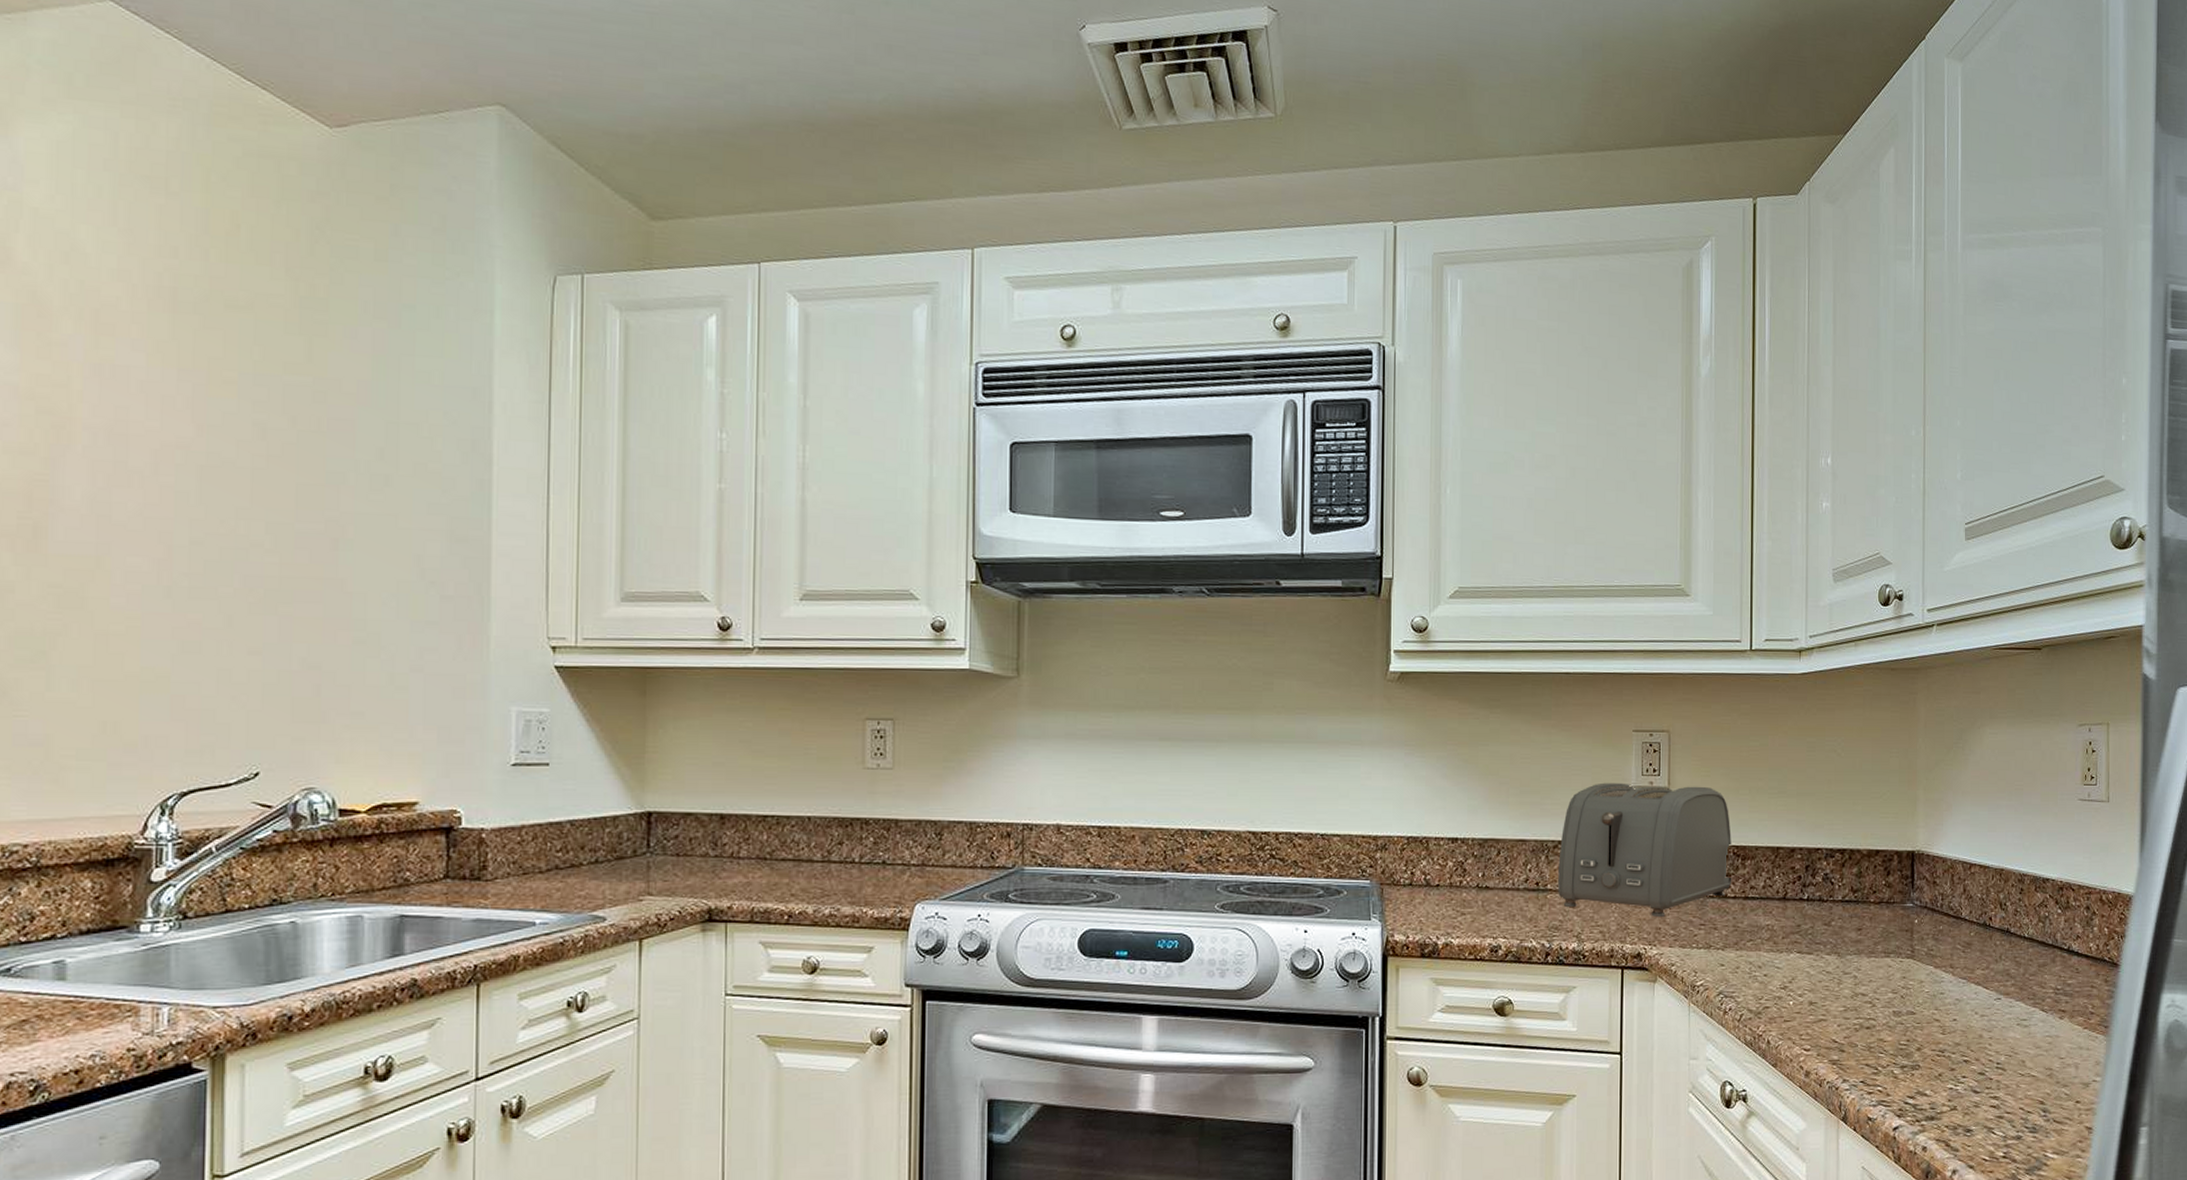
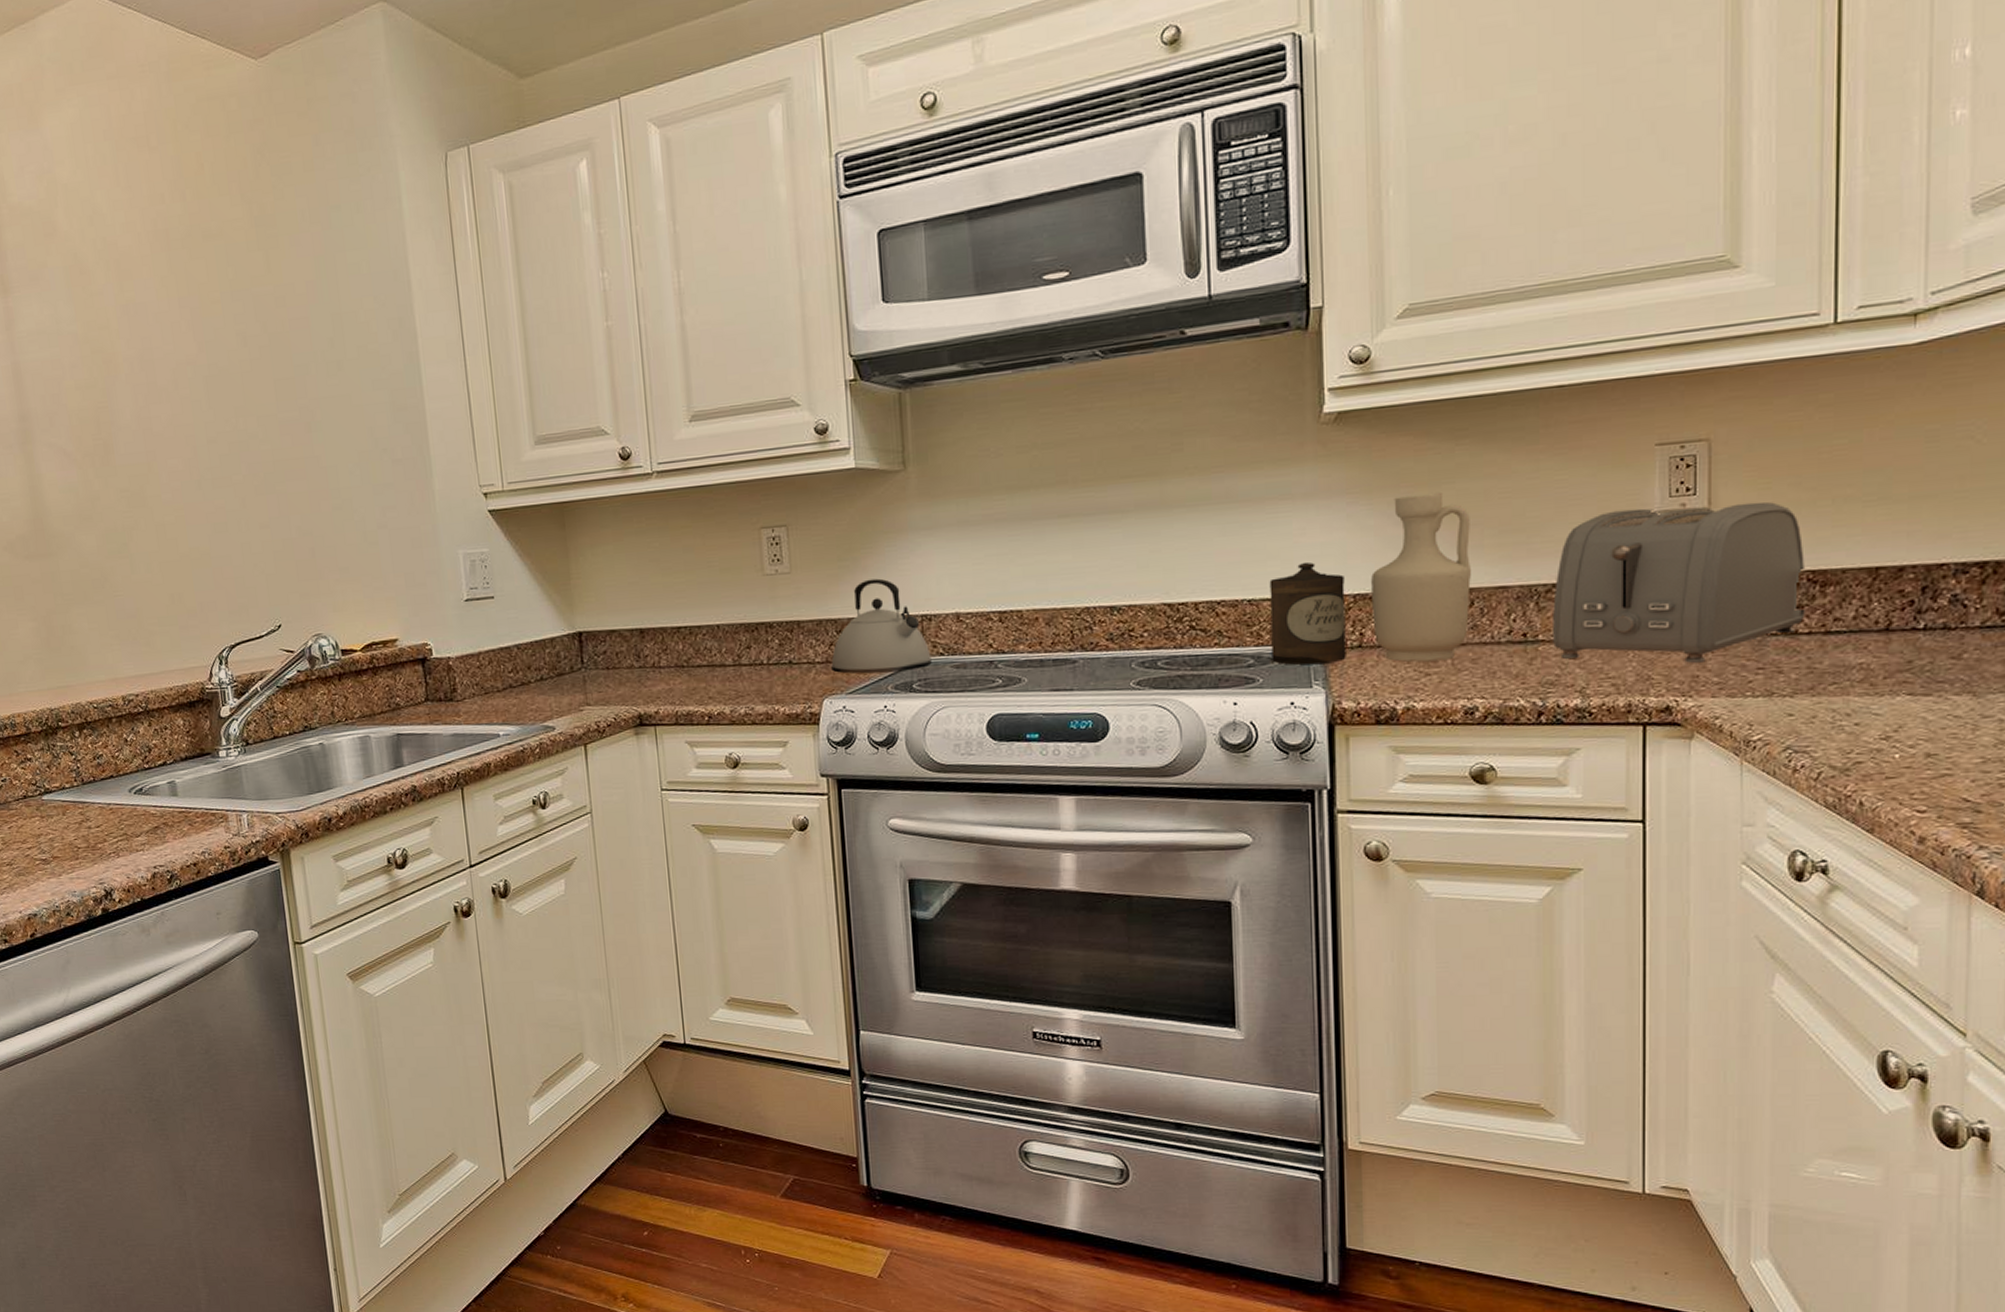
kettle: none [927,783,1030,880] -> present [831,578,932,675]
canister: none [1338,803,1401,899] -> present [1269,561,1346,665]
ceramic jug: none [1421,752,1499,902] -> present [1371,491,1471,663]

